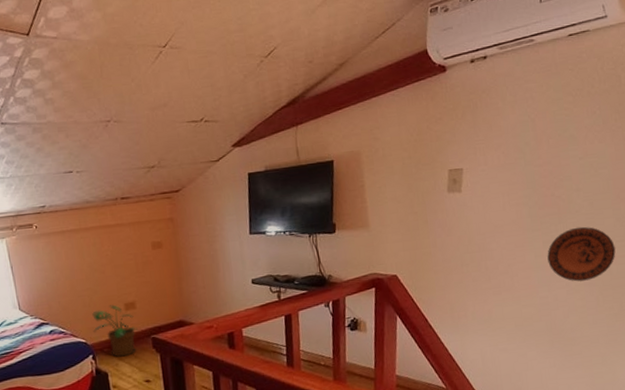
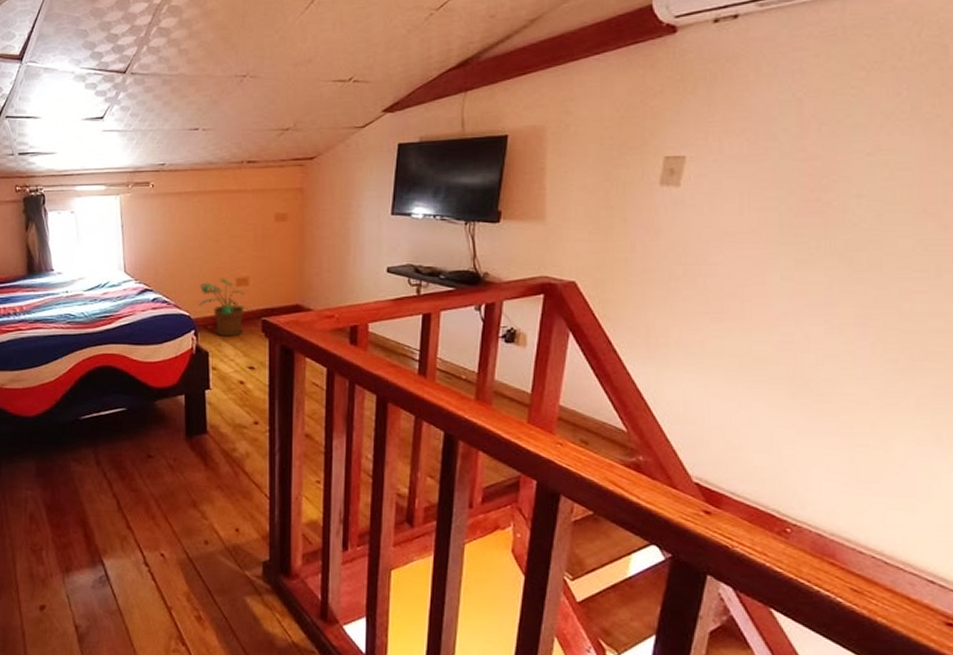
decorative plate: present [547,226,616,282] -> none [800,246,911,319]

